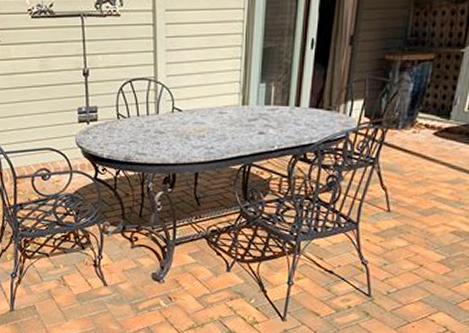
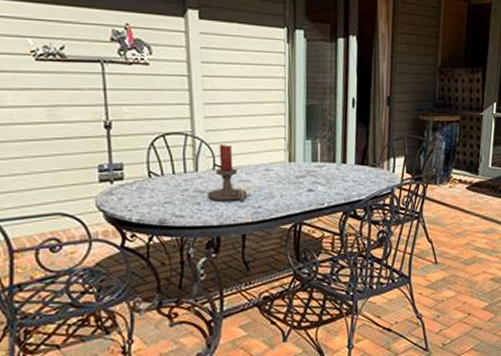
candle holder: none [165,89,202,142] -> present [206,144,248,201]

